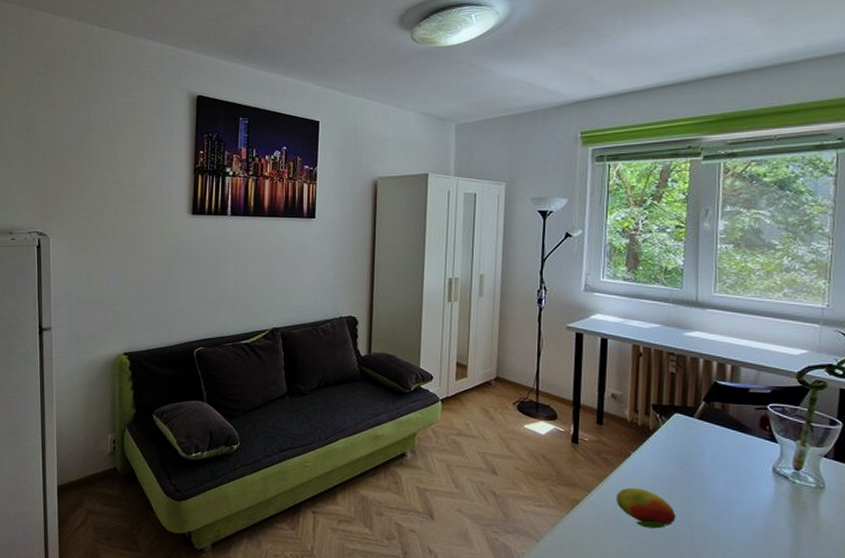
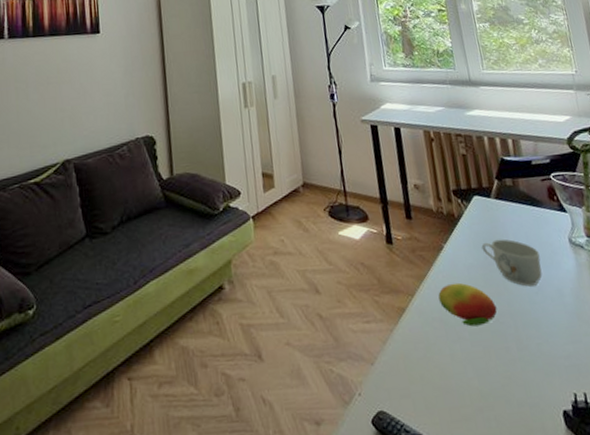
mug: none [672,456,735,504] -> present [481,239,542,287]

